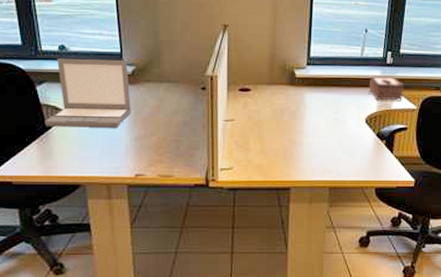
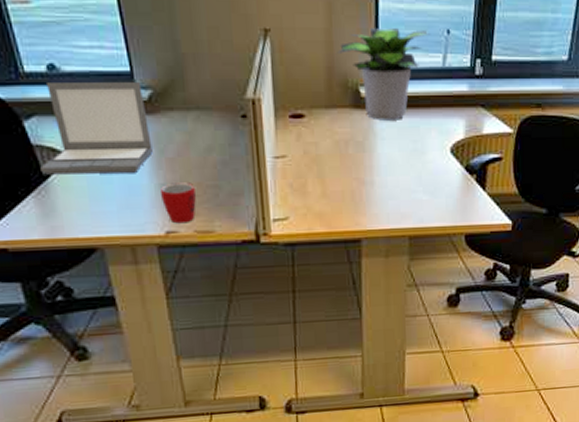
mug: none [133,137,161,169] -> present [159,182,196,224]
potted plant: none [279,26,353,96] -> present [337,28,431,121]
tissue box: present [369,76,403,101] -> none [453,92,497,124]

